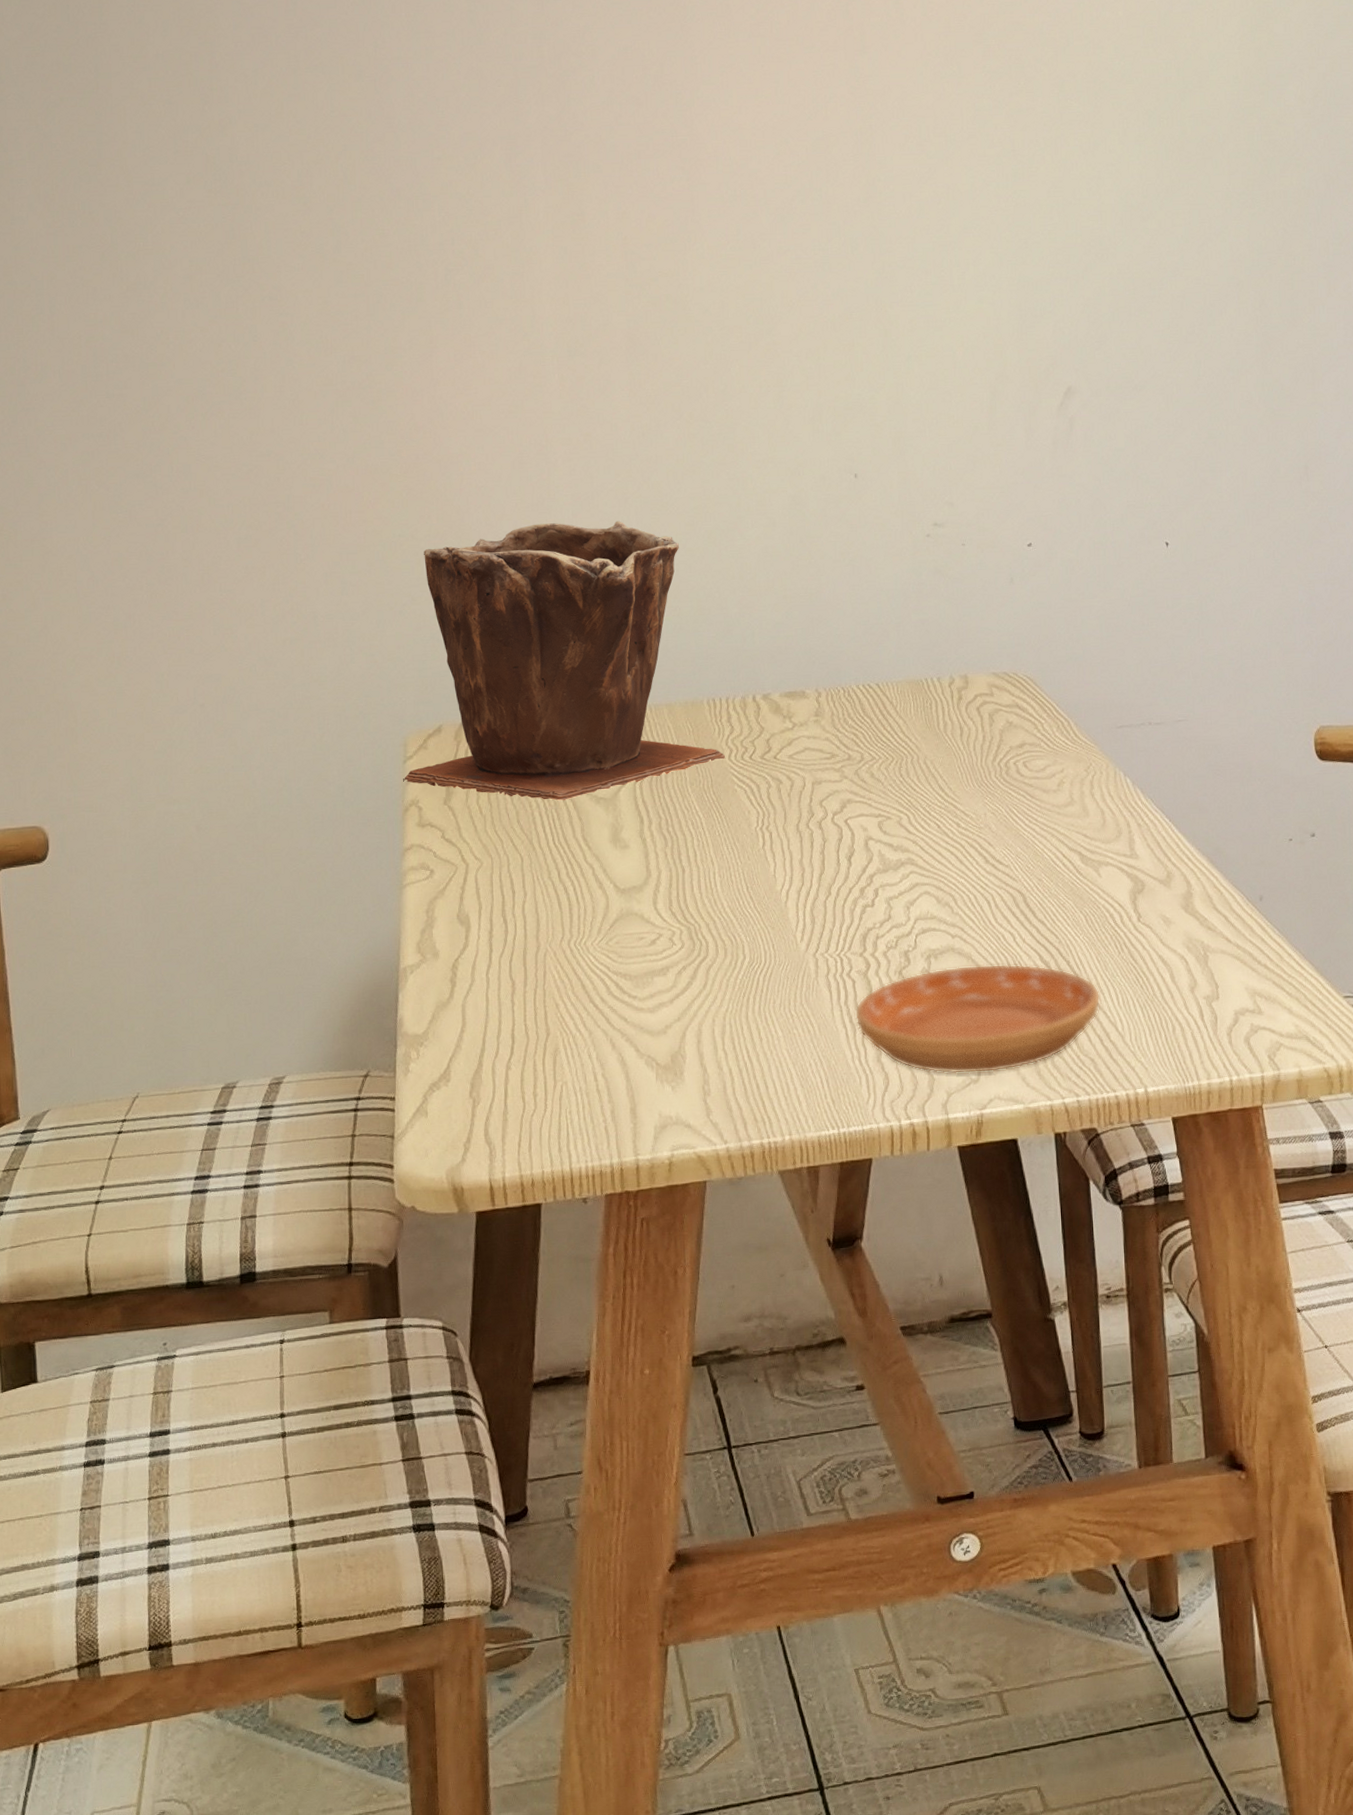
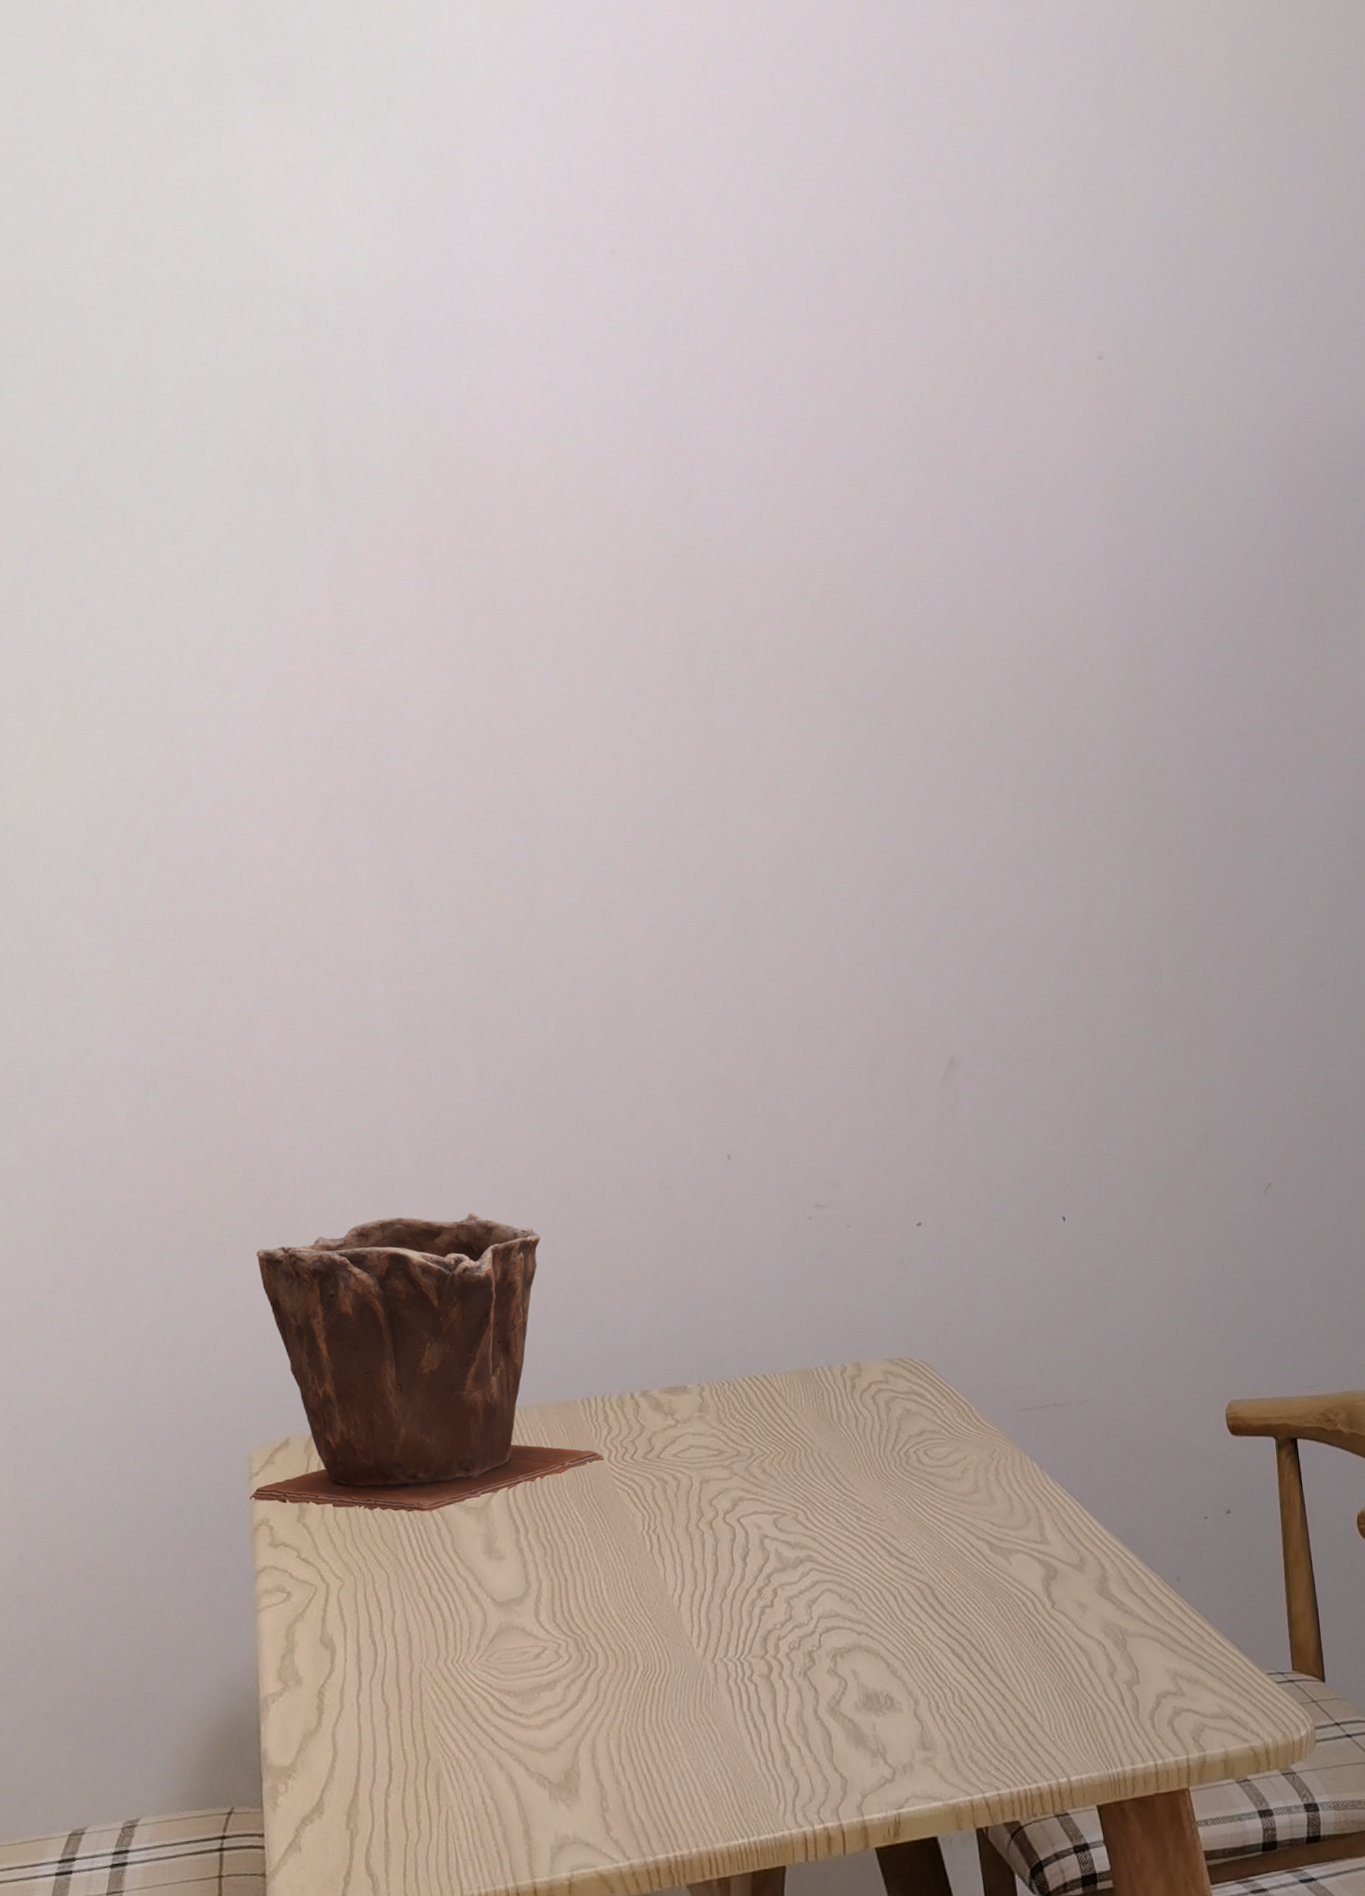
saucer: present [854,963,1101,1074] -> none [758,1658,1017,1775]

